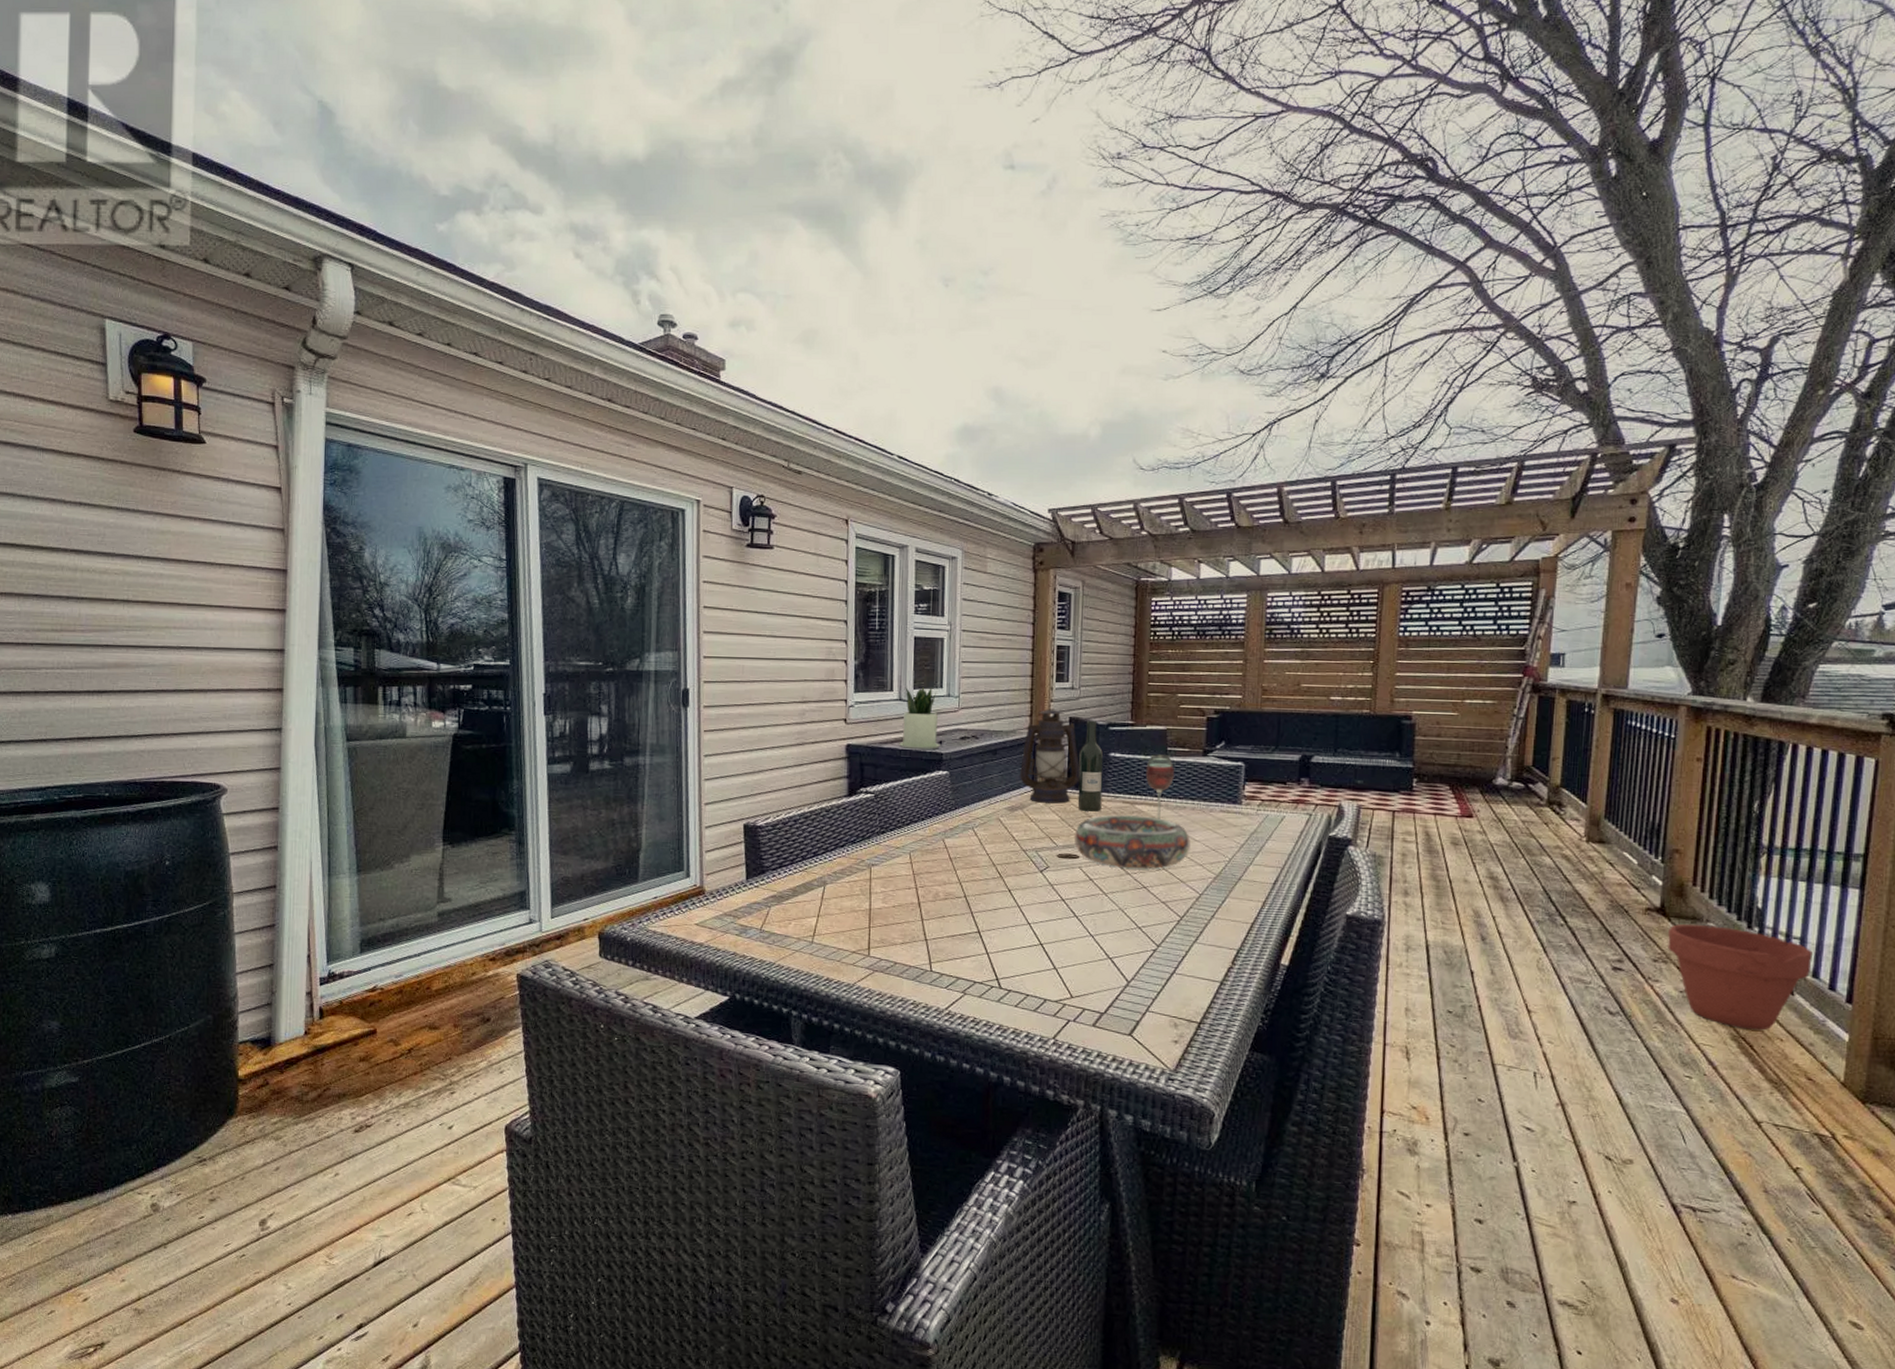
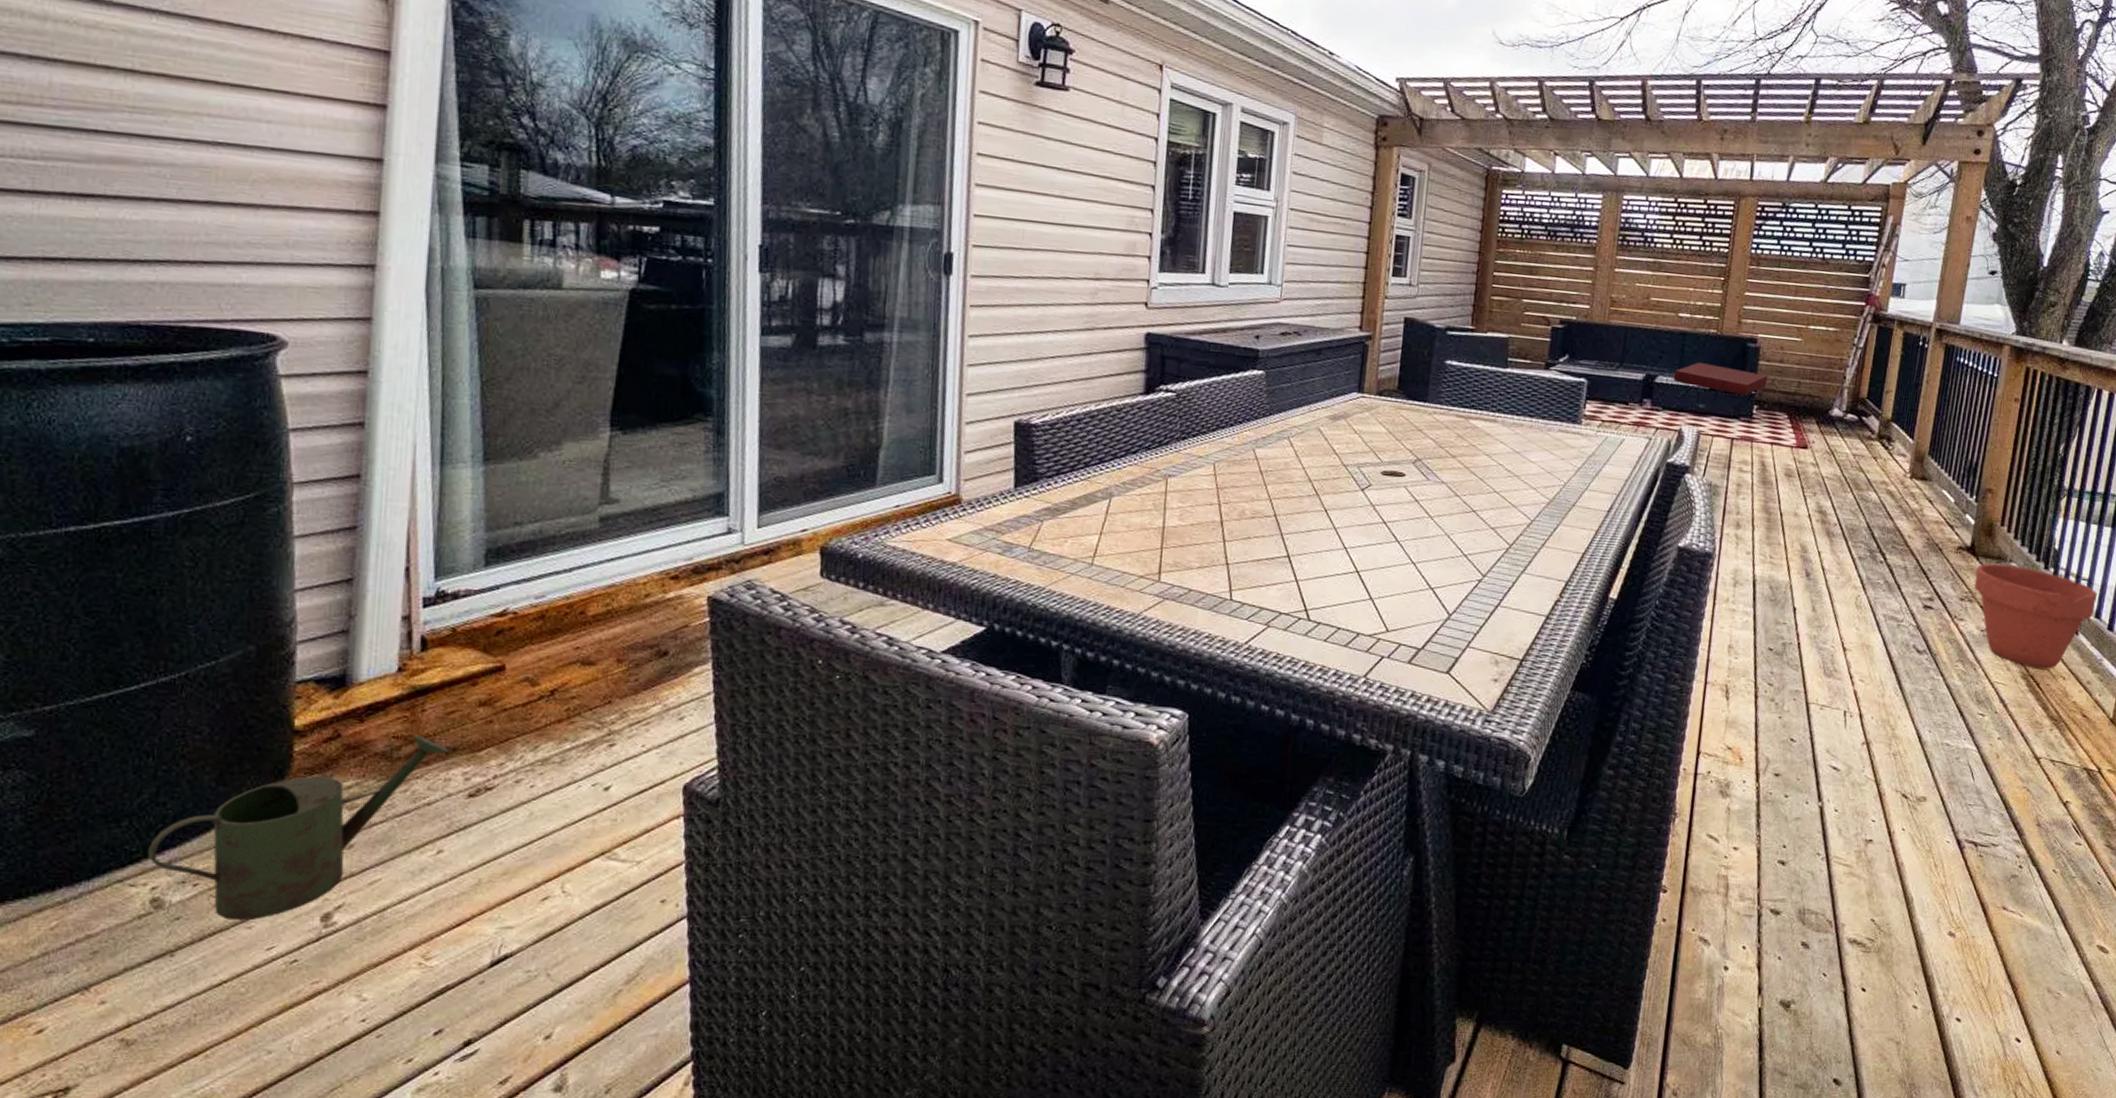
watering can: none [148,1083,341,1223] -> present [147,734,450,921]
planter: present [899,687,940,750] -> none [1208,270,1257,346]
lantern: present [1020,708,1080,804] -> none [1345,306,1413,414]
decorative bowl: present [1073,814,1191,869] -> none [1400,429,1526,491]
wine bottle: present [1077,720,1104,812] -> none [1407,322,1439,425]
wineglass: present [1145,754,1174,819] -> none [1482,364,1514,437]
cushion: none [1330,740,1426,771] -> present [1674,361,1768,397]

